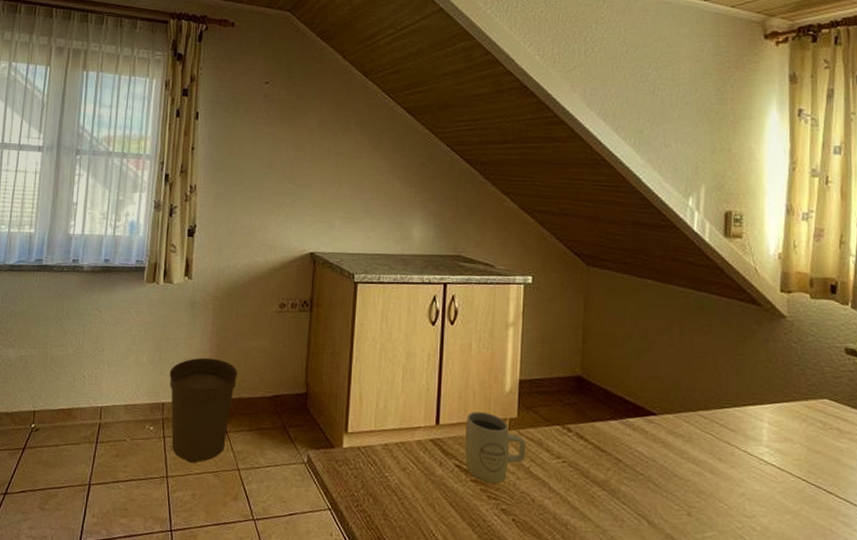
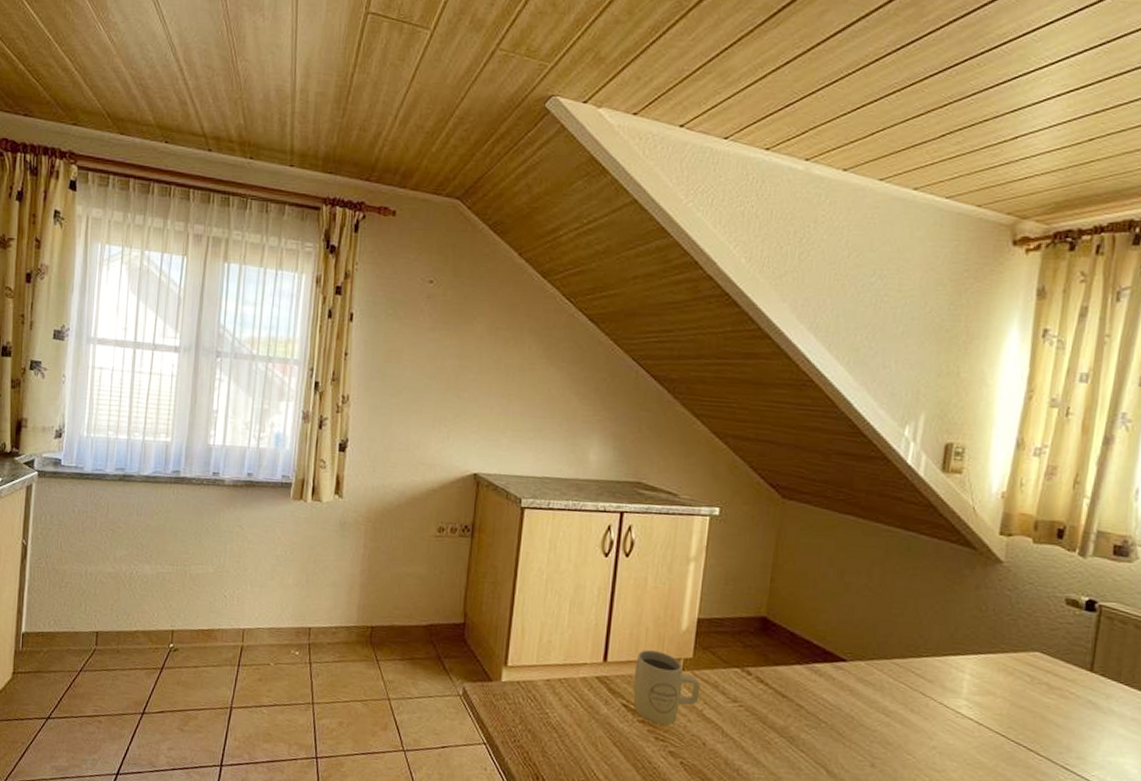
plant pot: present [169,357,237,464] -> none [316,581,390,691]

